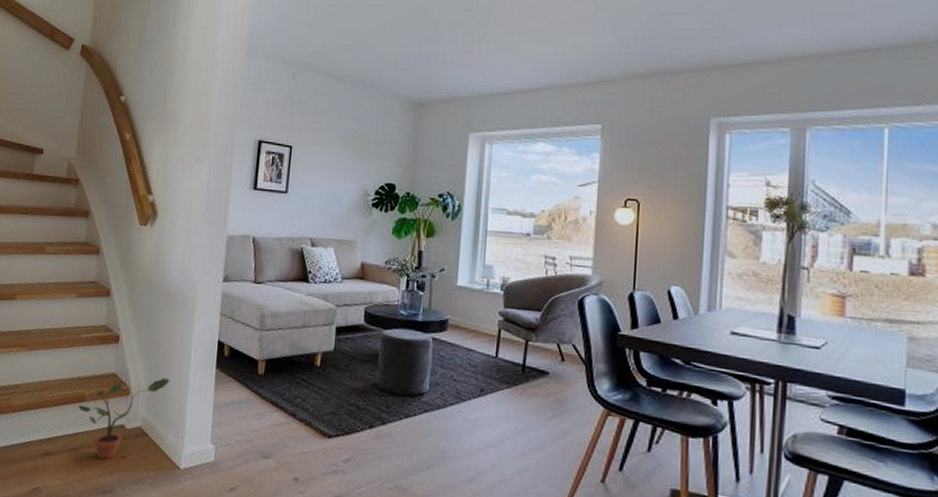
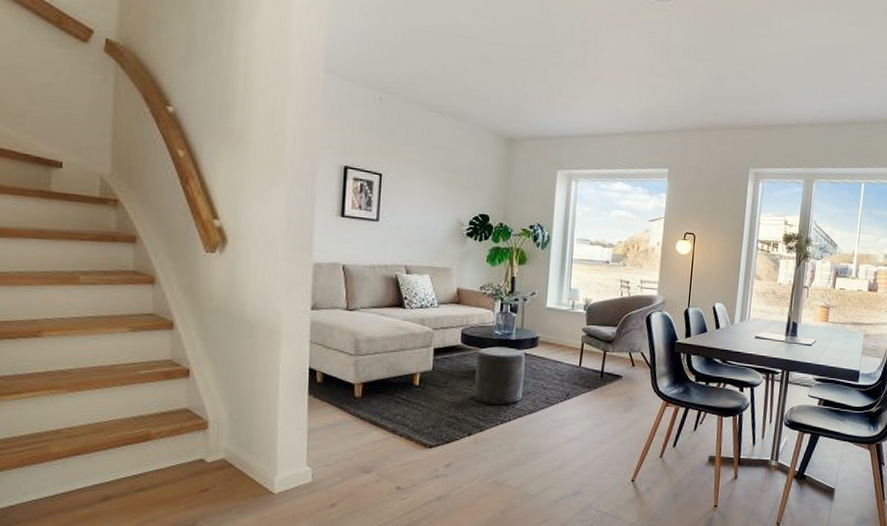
potted plant: present [78,377,169,460] -> none [143,408,255,495]

